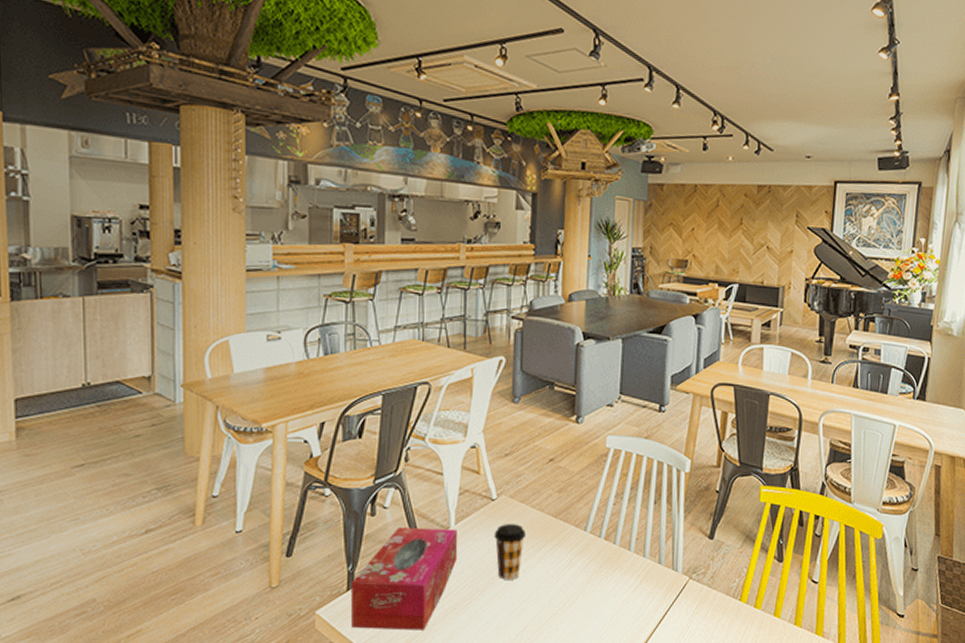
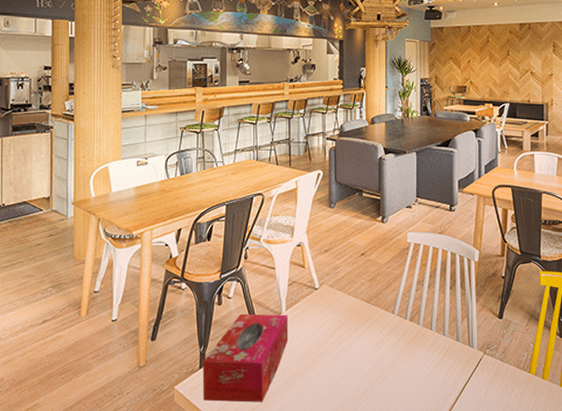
coffee cup: present [494,524,527,580] -> none [318,309,345,357]

